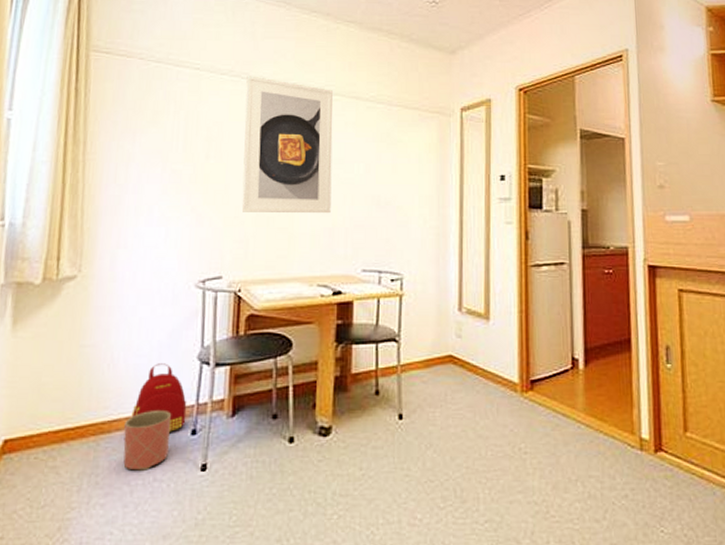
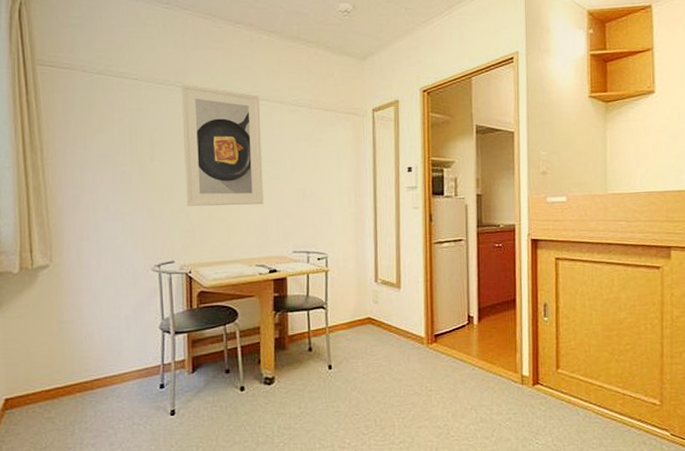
planter: present [123,409,172,471] -> none [104,370,143,418]
backpack: present [131,363,187,432] -> none [109,333,155,387]

